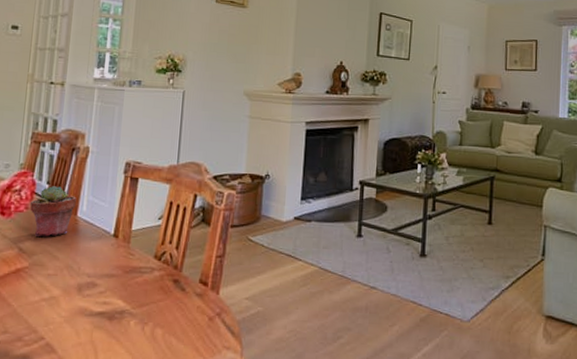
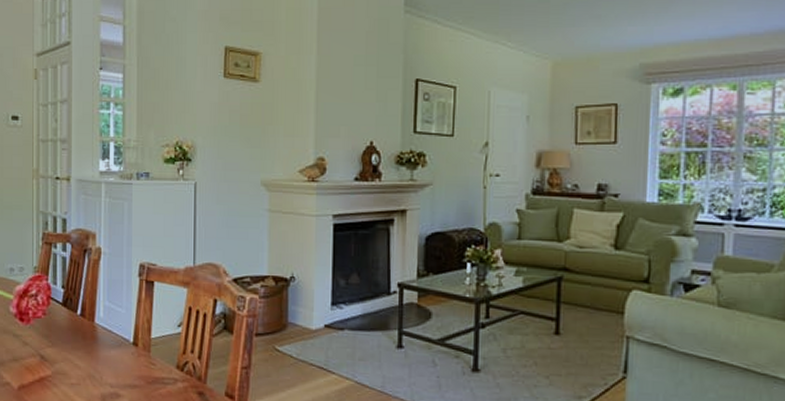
potted succulent: present [30,186,76,237] -> none [48,290,92,344]

